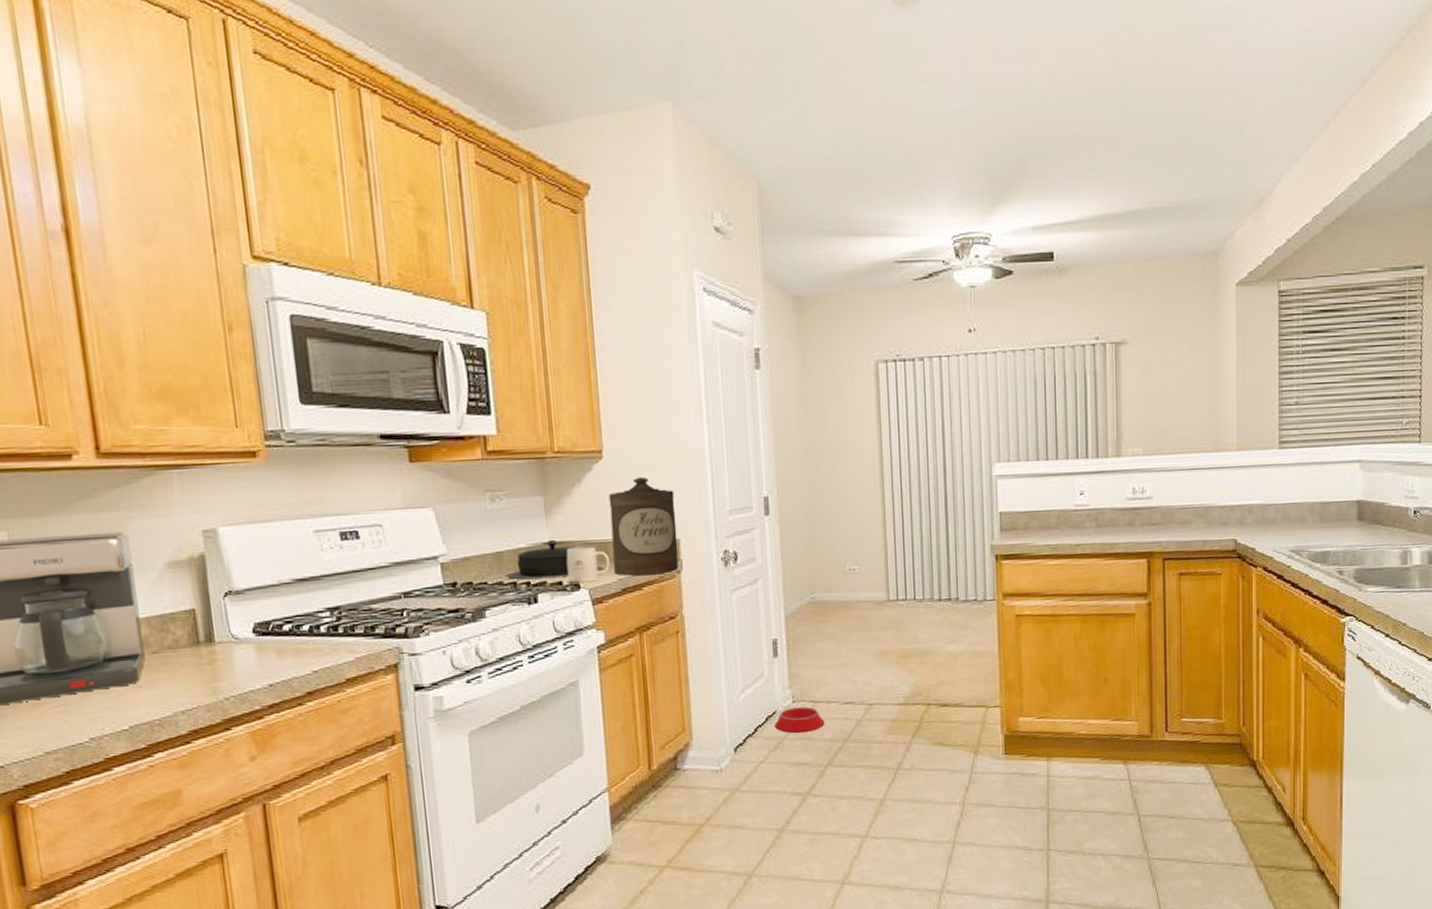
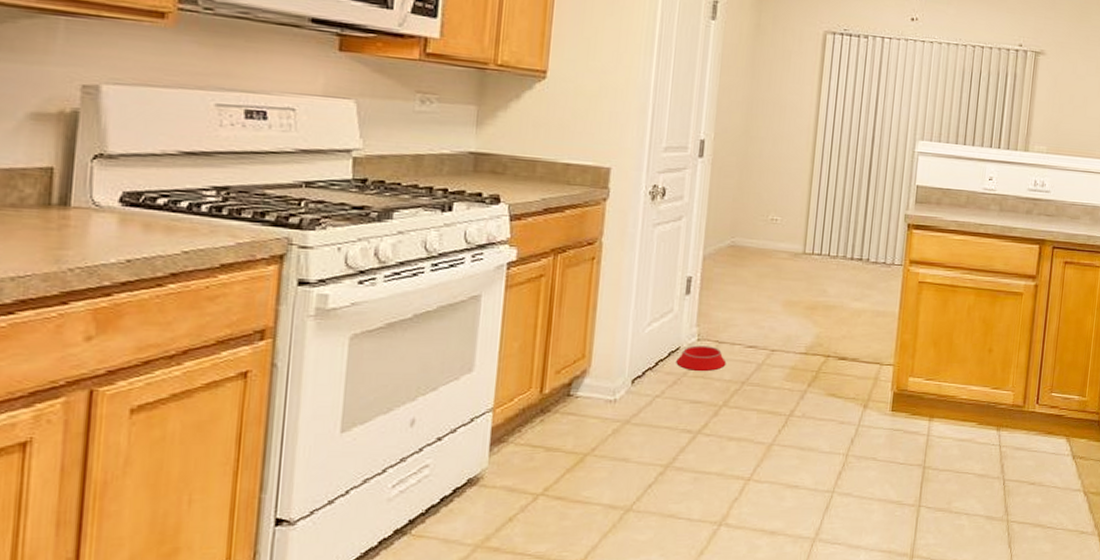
cooking pot: present [504,539,602,580] -> none [420,149,527,190]
mug: present [566,546,610,583] -> none [488,160,536,198]
canister: present [608,476,679,576] -> none [539,102,613,200]

